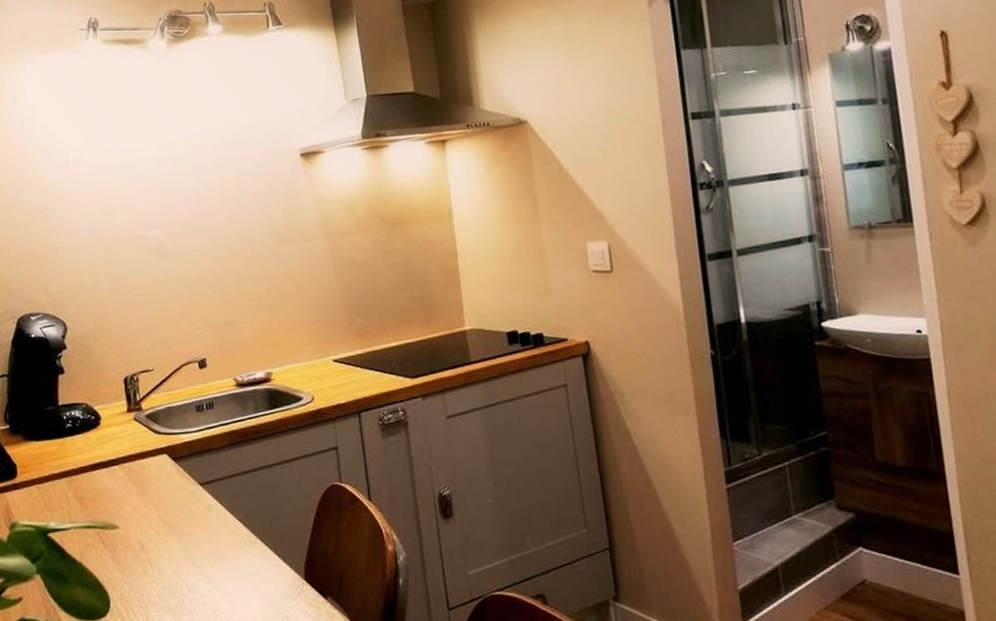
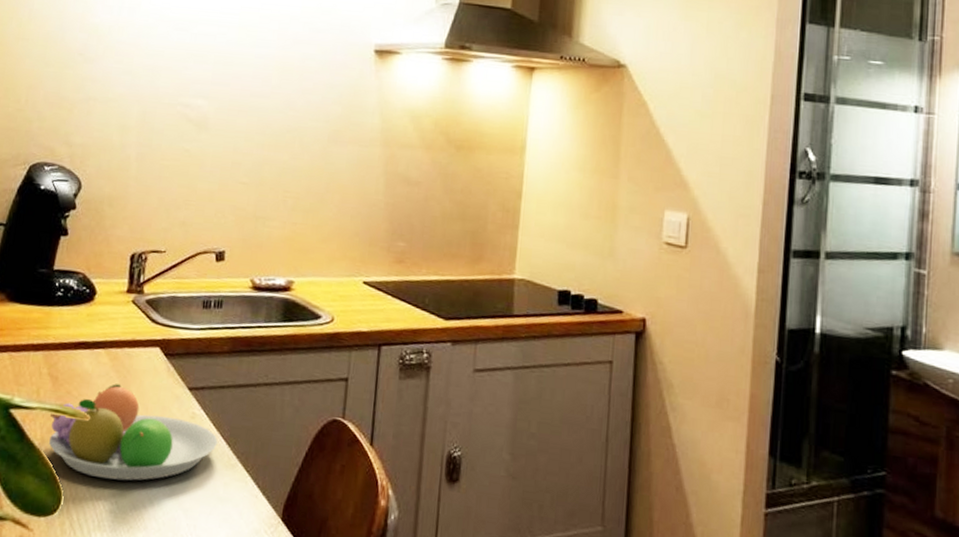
fruit bowl: none [84,493,236,577] -> present [49,384,218,481]

